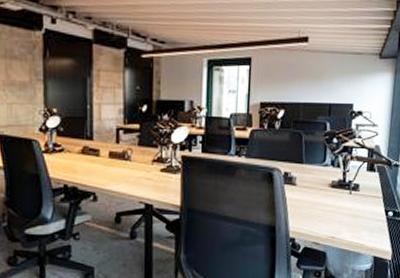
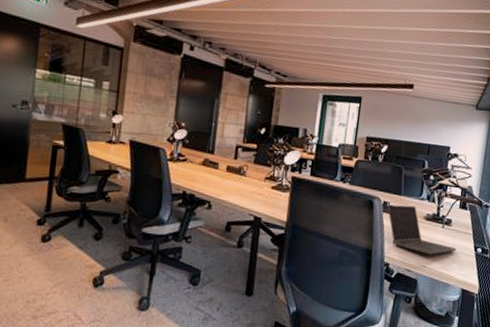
laptop computer: none [288,173,366,224] -> present [387,204,457,255]

